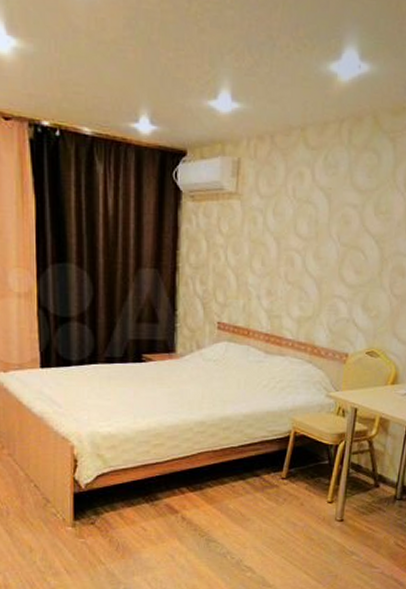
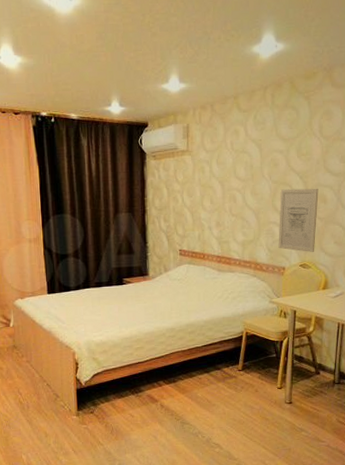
wall art: none [342,255,397,338] -> present [278,188,319,253]

